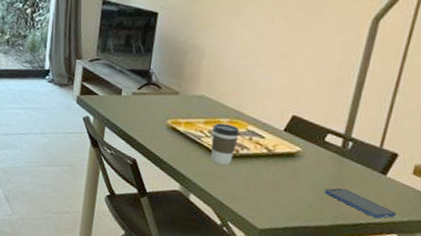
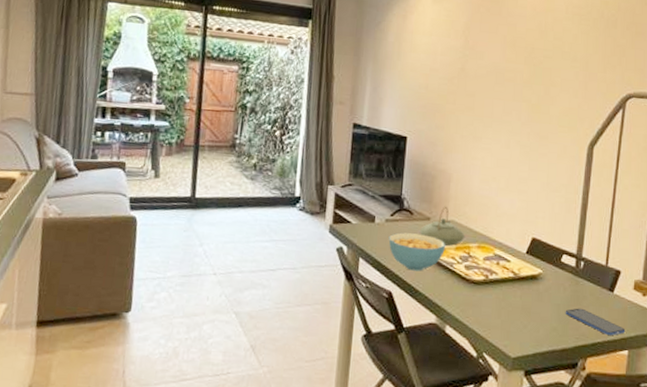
cereal bowl: none [135,105,194,142] -> present [388,232,445,271]
teapot: none [166,81,216,120] -> present [419,206,465,246]
coffee cup: present [211,123,240,165] -> none [463,248,488,292]

